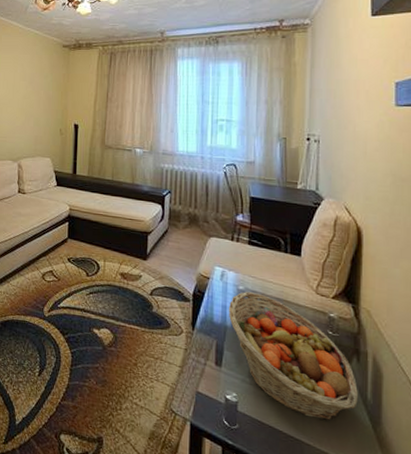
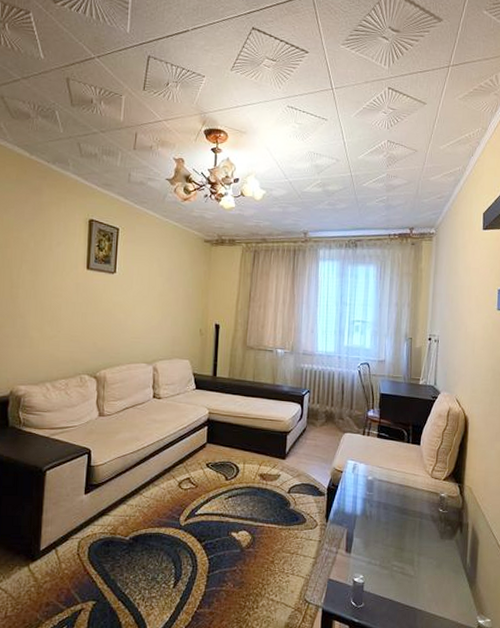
fruit basket: present [228,292,358,420] -> none [358,481,460,587]

